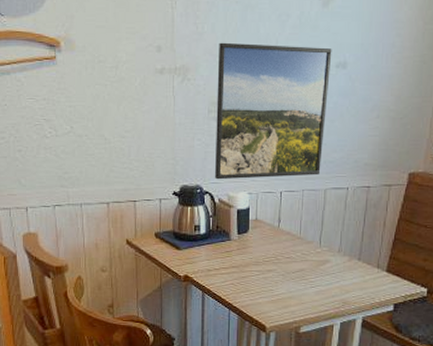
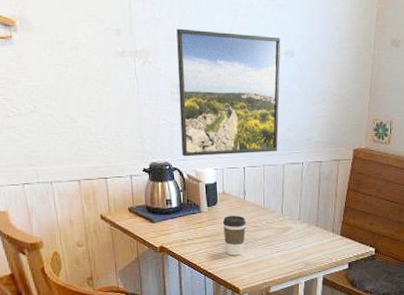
coffee cup: none [252,244,279,289] -> present [222,215,246,256]

